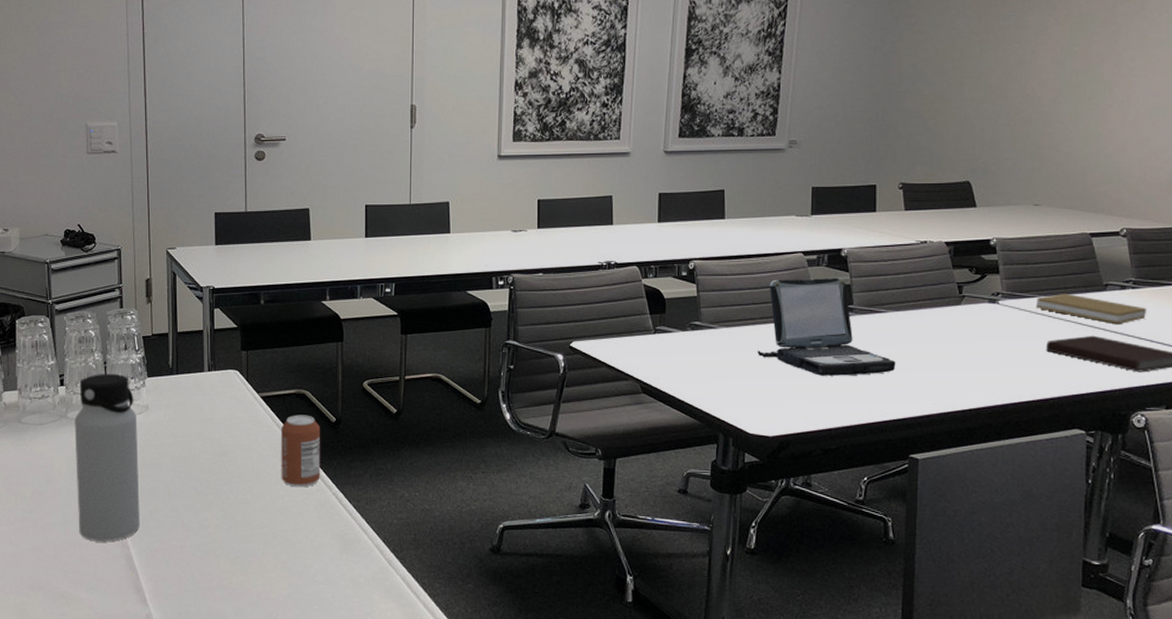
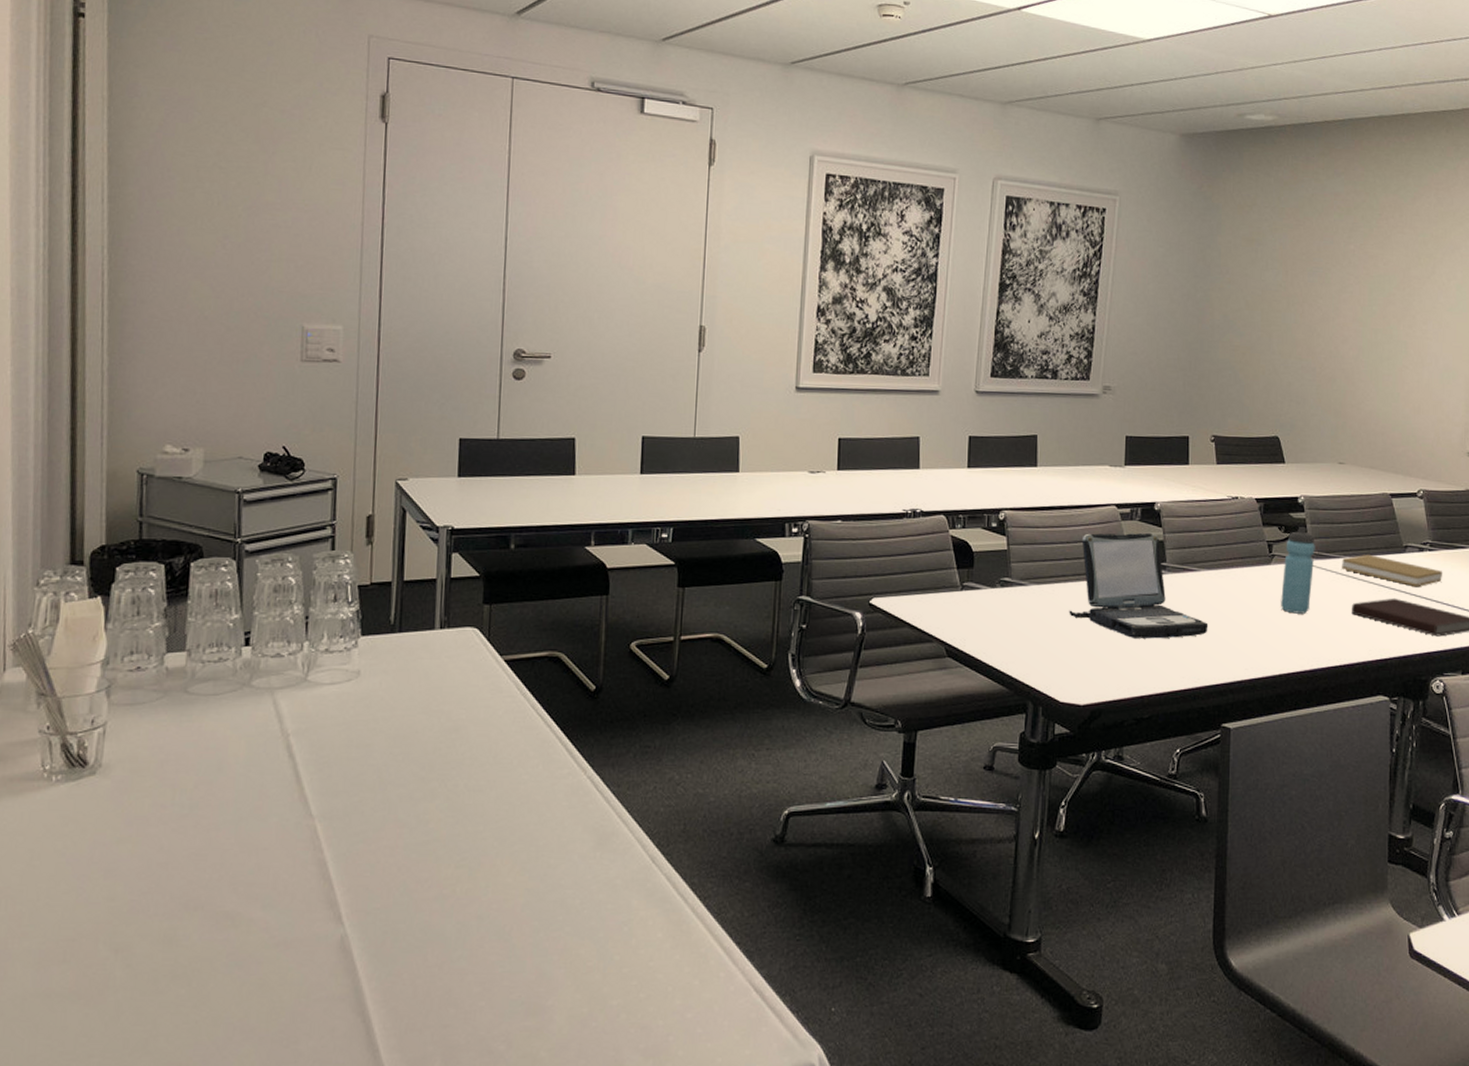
water bottle: present [75,373,140,541] -> none [256,630,345,843]
can: present [281,414,321,487] -> none [524,682,576,770]
water bottle: none [971,268,1008,352] -> present [1281,527,1315,614]

